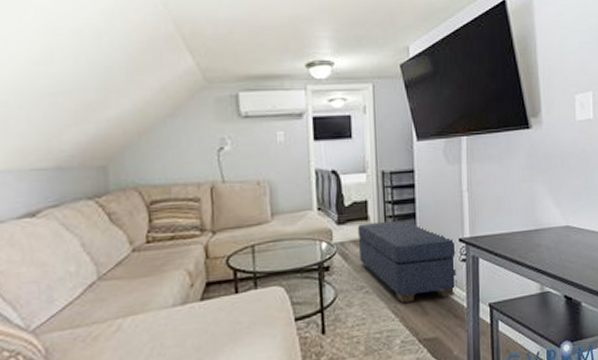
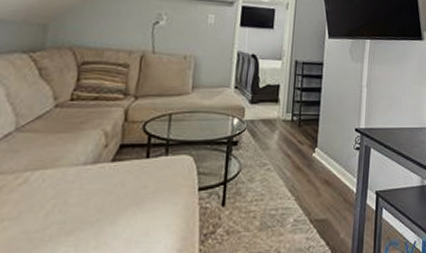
ottoman: present [357,221,457,303] -> none [266,105,352,182]

